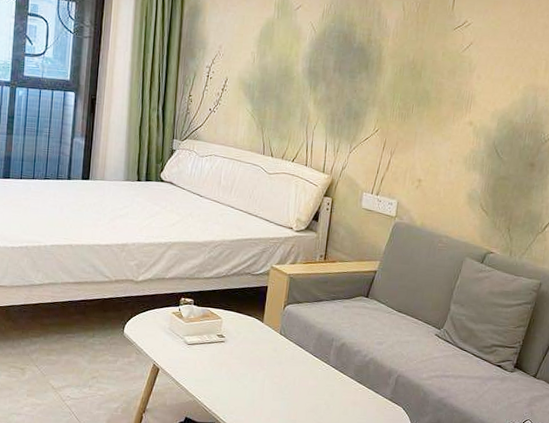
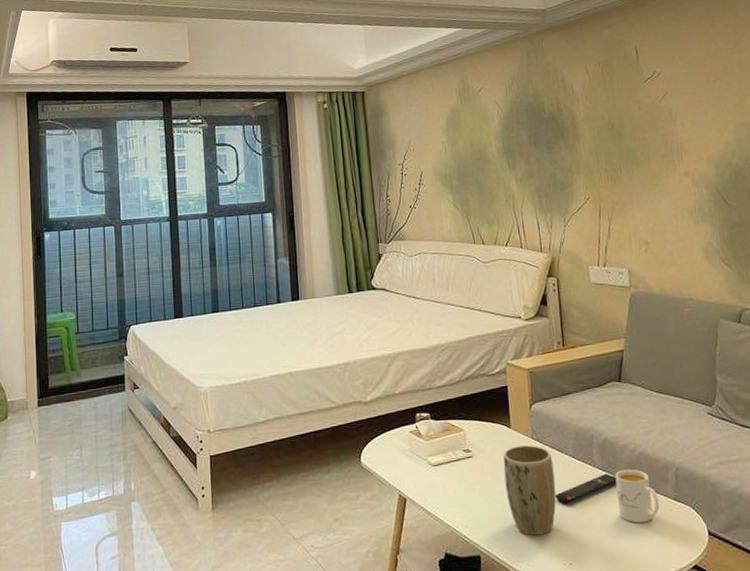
plant pot: none [248,338,294,414] -> present [503,445,556,536]
remote control: none [290,371,346,392] -> present [555,473,617,505]
mug: none [341,370,377,415] -> present [615,469,660,523]

